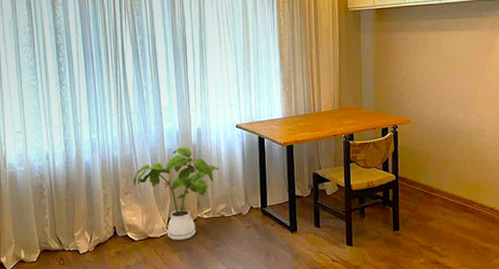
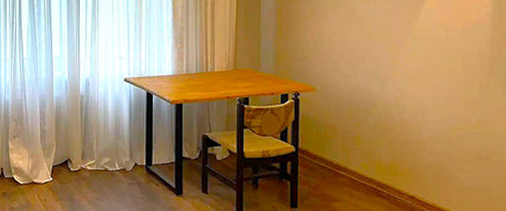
house plant: present [133,147,219,240] -> none [22,96,105,189]

